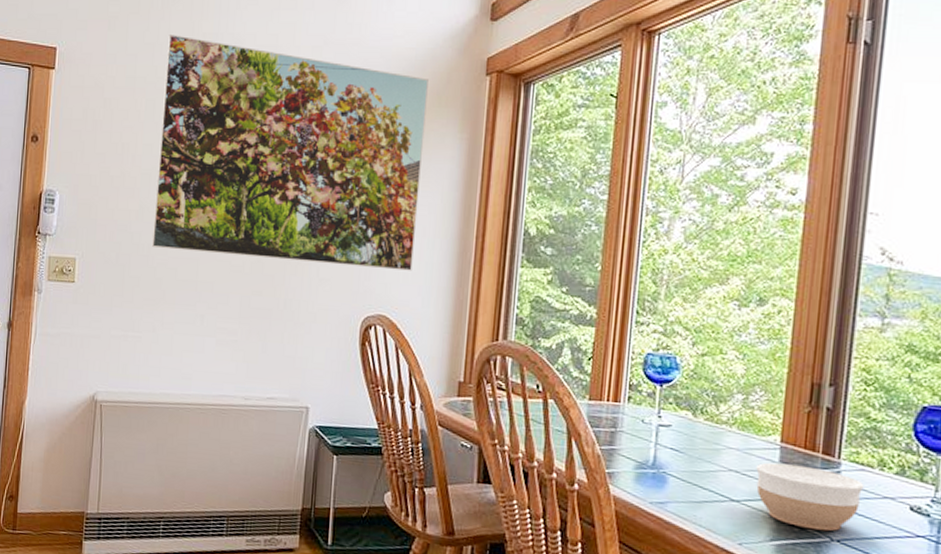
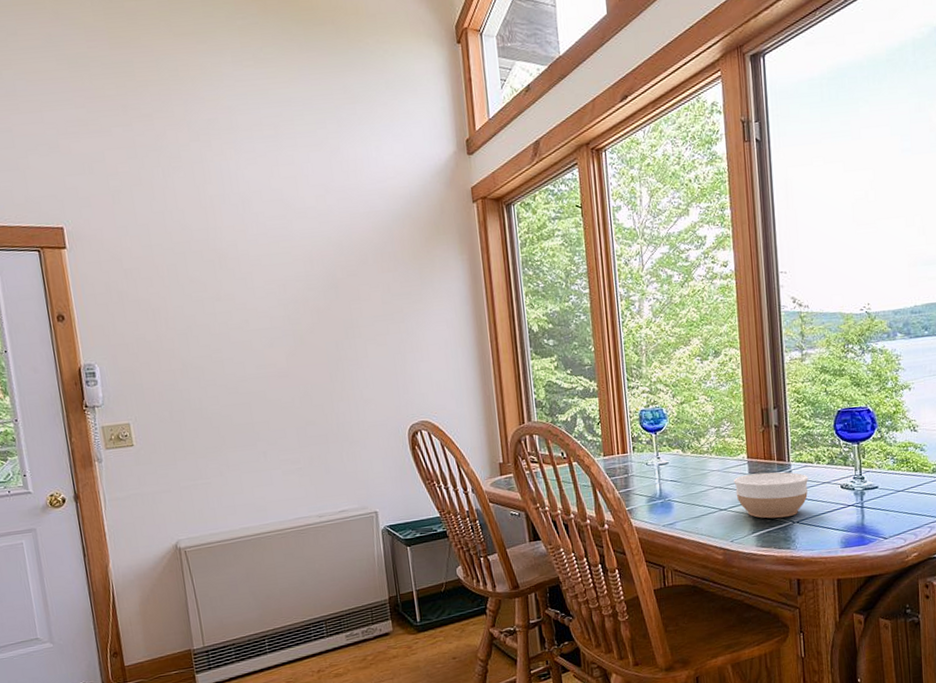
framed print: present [151,35,428,271] -> none [176,200,443,400]

